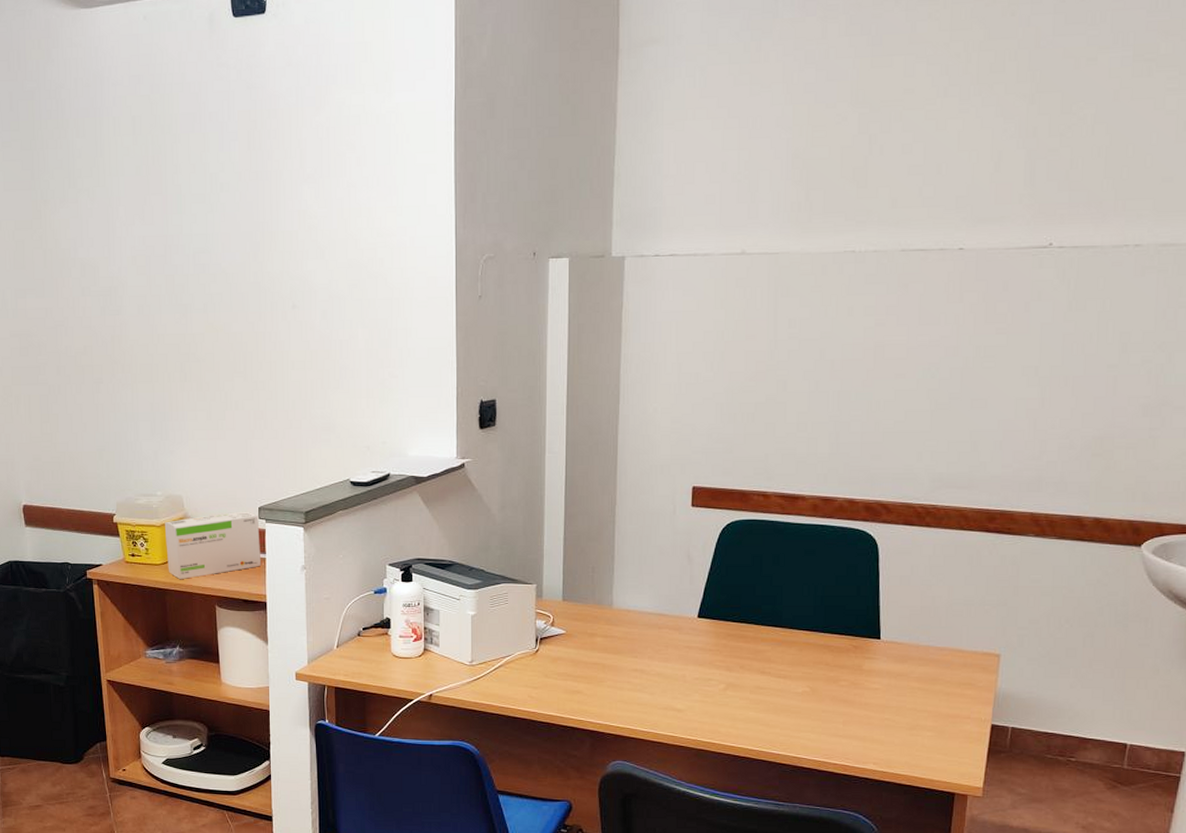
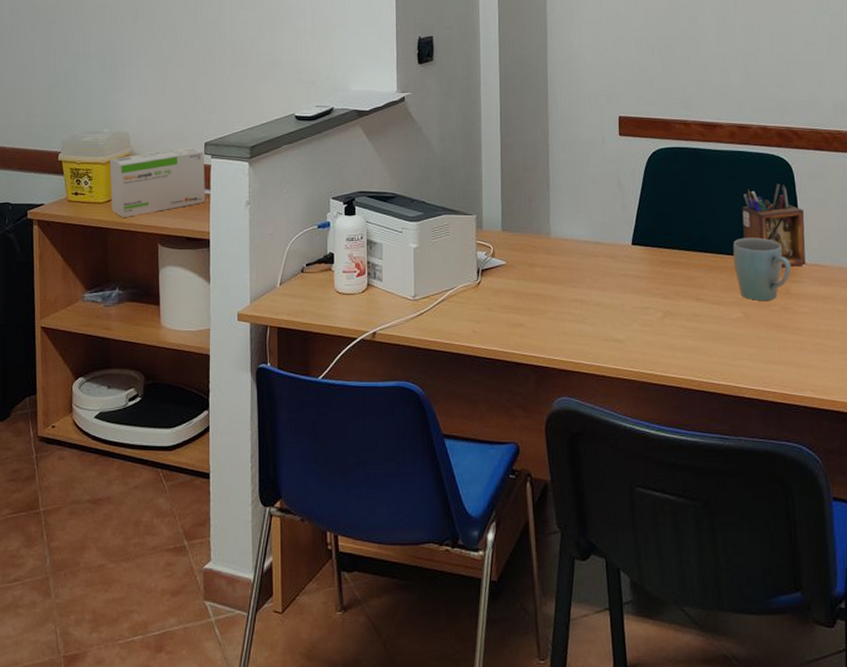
mug: none [804,613,866,676] -> present [732,237,792,301]
desk organizer: none [818,559,886,645] -> present [742,183,806,268]

